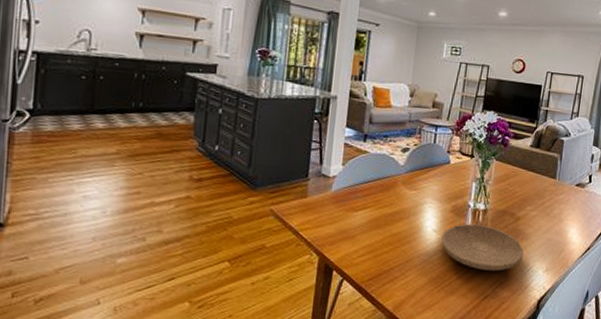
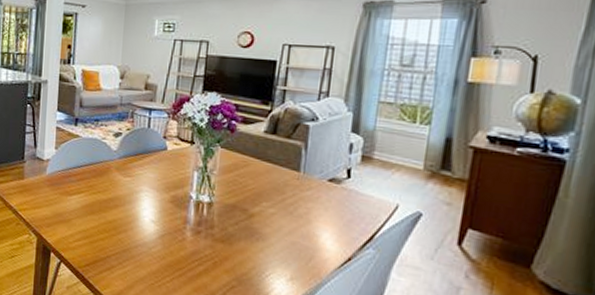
plate: present [441,224,524,271] -> none [160,217,260,273]

